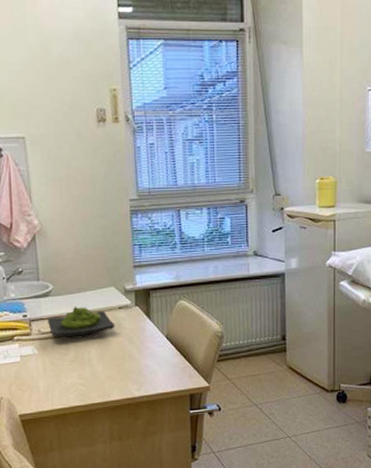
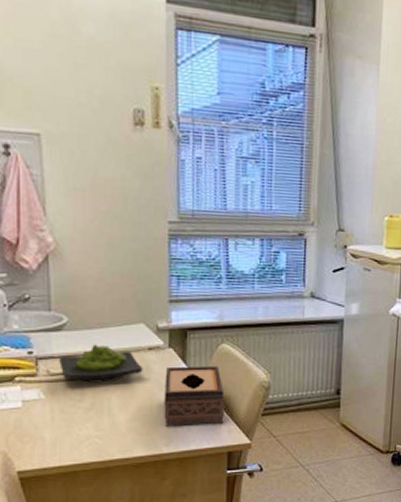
tissue box: none [133,319,185,374] -> present [164,365,225,427]

